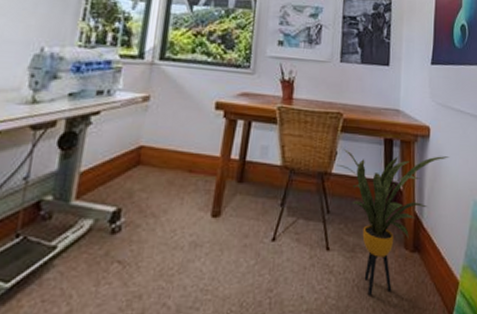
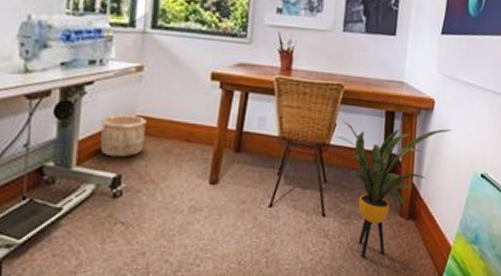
wooden bucket: none [101,144,151,190] -> present [100,114,148,158]

